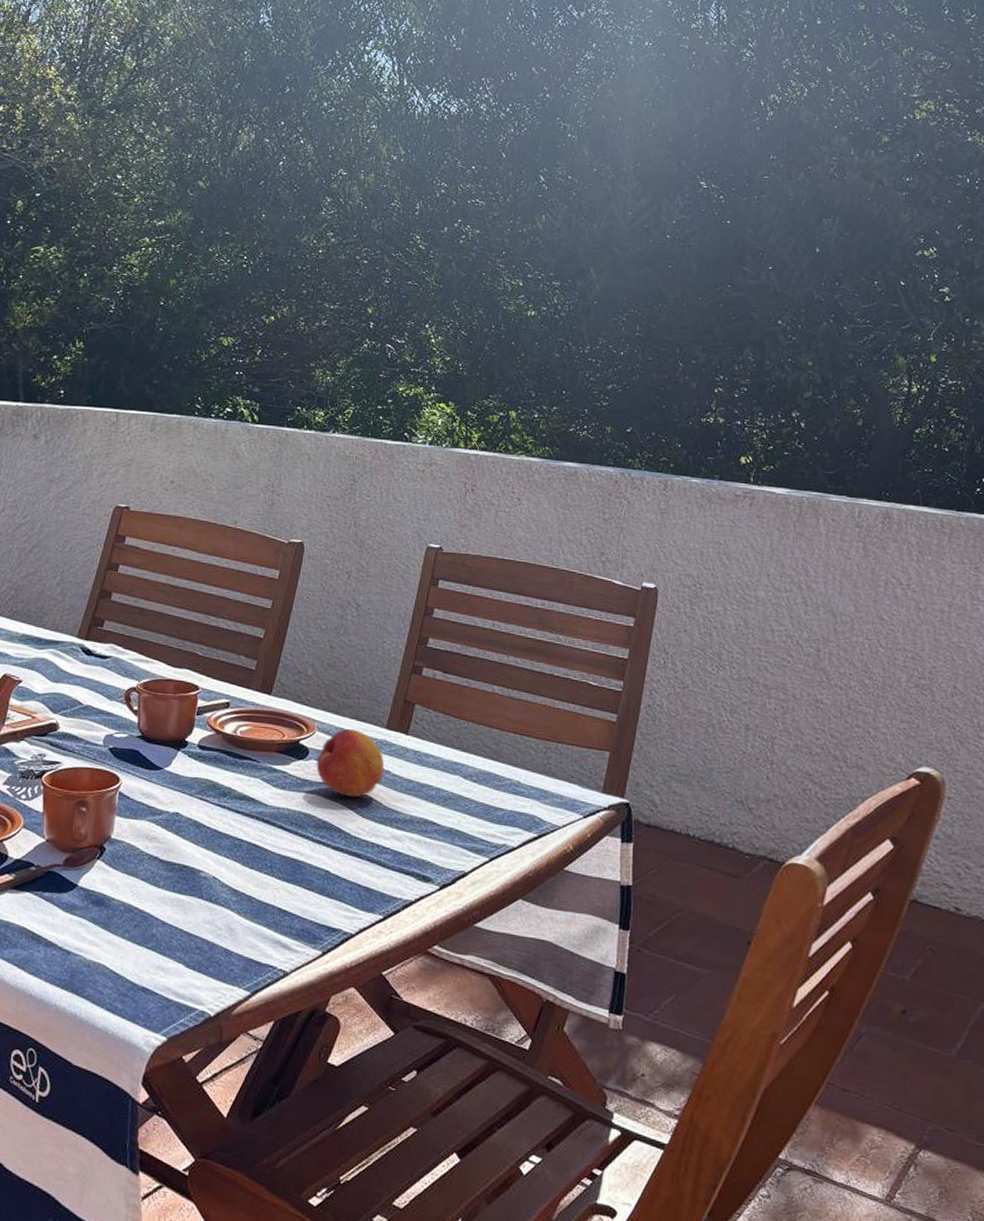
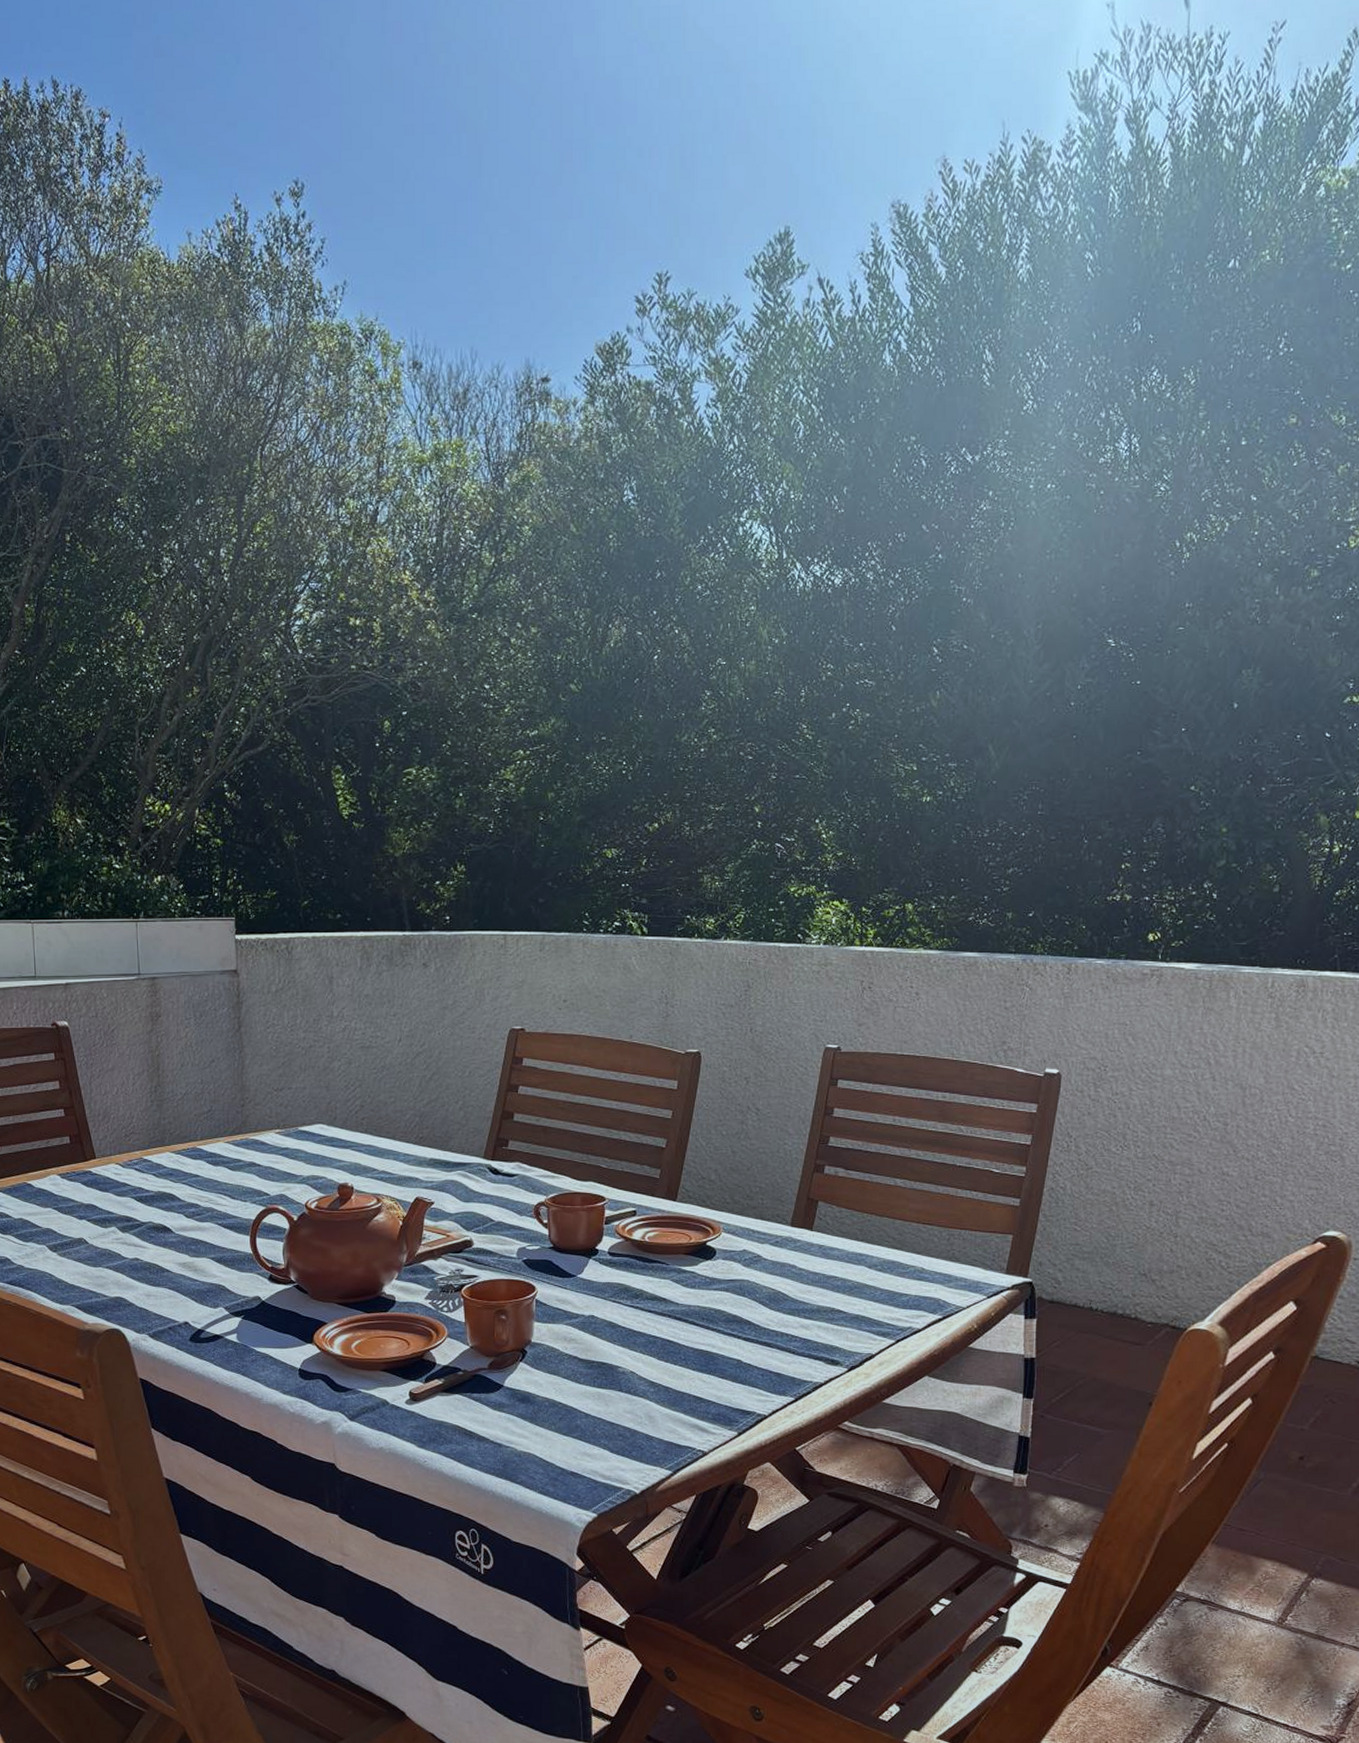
fruit: present [316,728,385,798] -> none [724,1228,791,1292]

